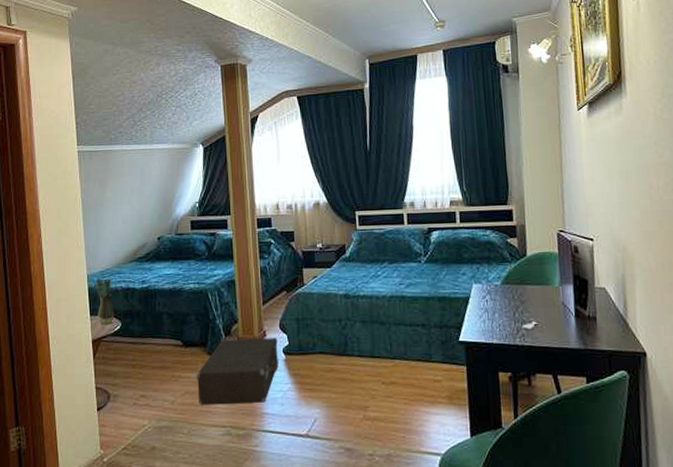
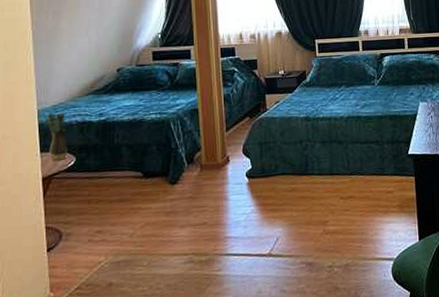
suitcase: present [196,338,278,405] -> none [157,162,242,236]

